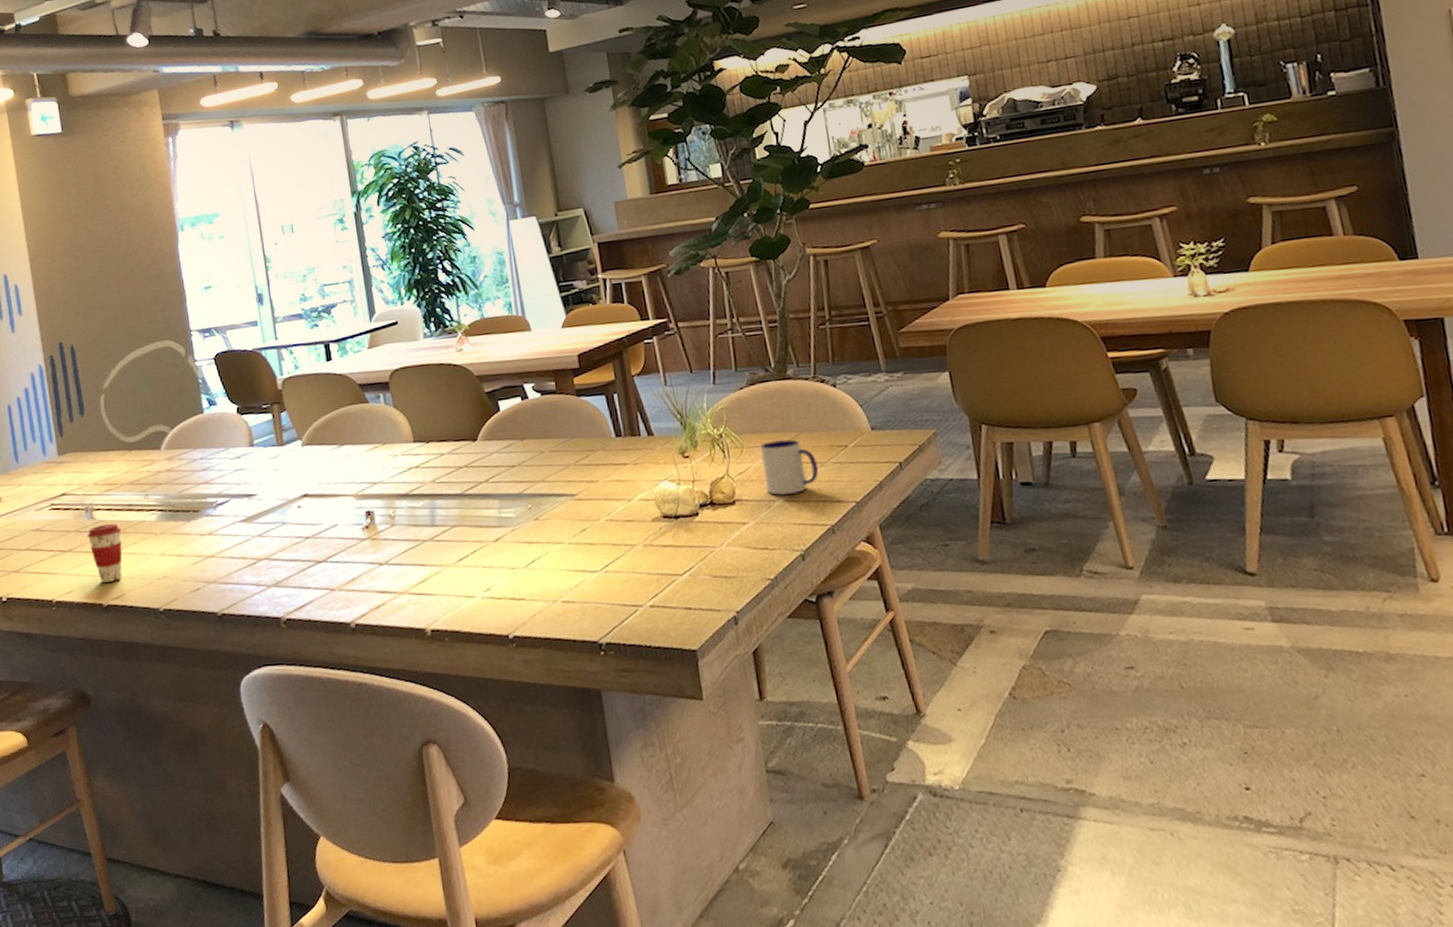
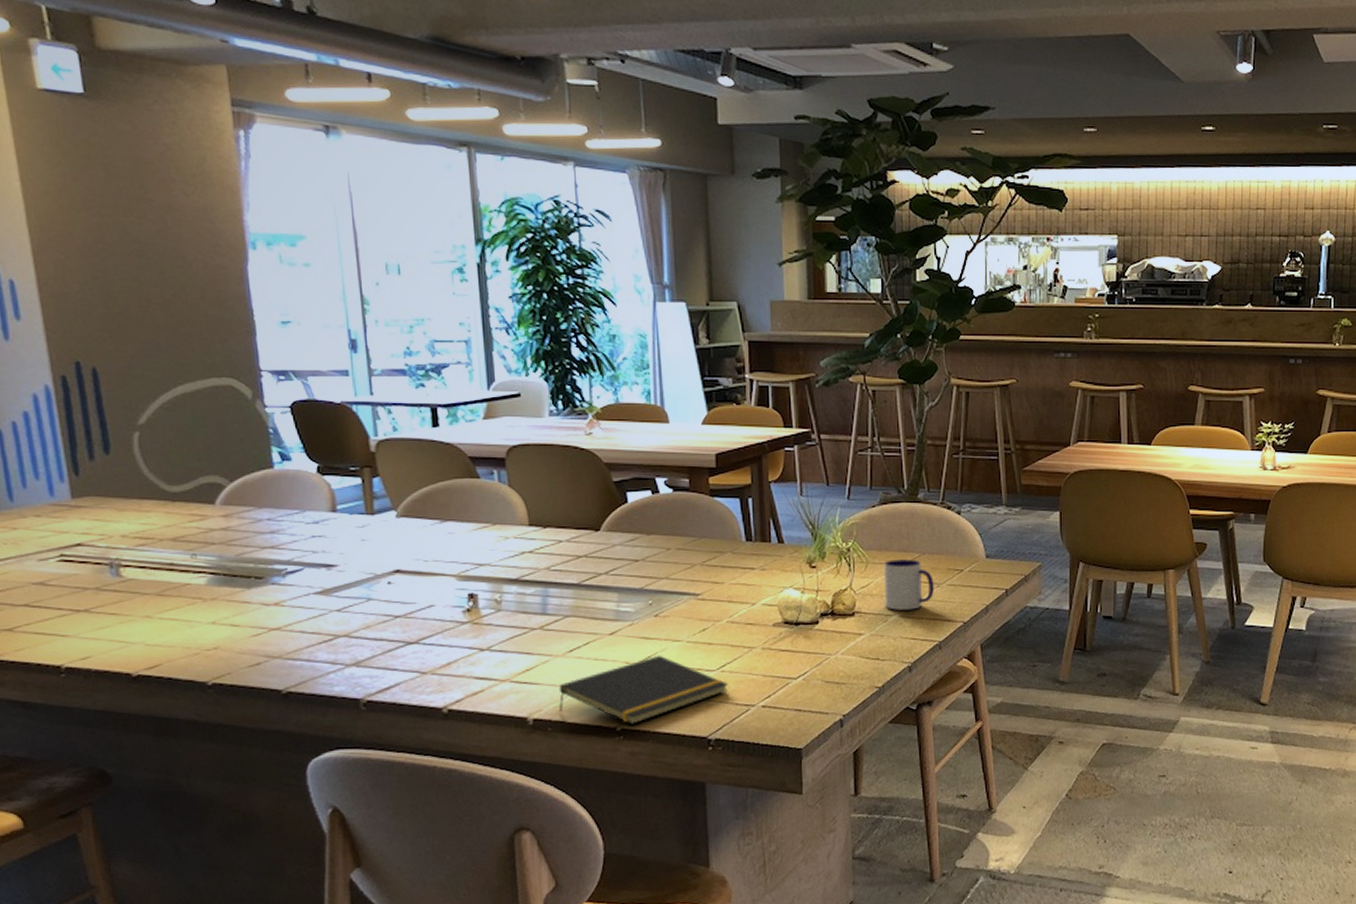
coffee cup: present [87,523,123,583] -> none [110,583,160,650]
notepad: none [452,558,614,632] -> present [558,655,729,725]

